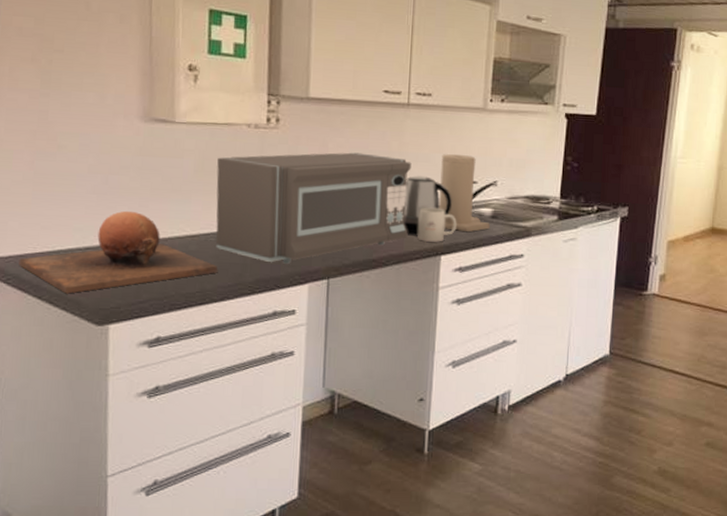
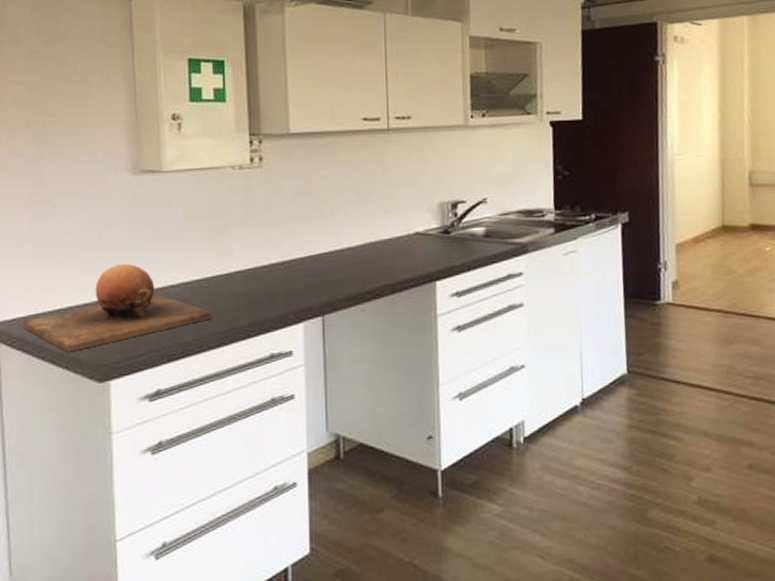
microwave: present [216,152,412,264] -> none [205,183,400,304]
kettle: present [403,176,452,235] -> none [393,200,442,262]
mug: present [417,207,457,242] -> none [408,232,449,268]
paper towel: present [439,154,490,233] -> none [427,175,484,255]

